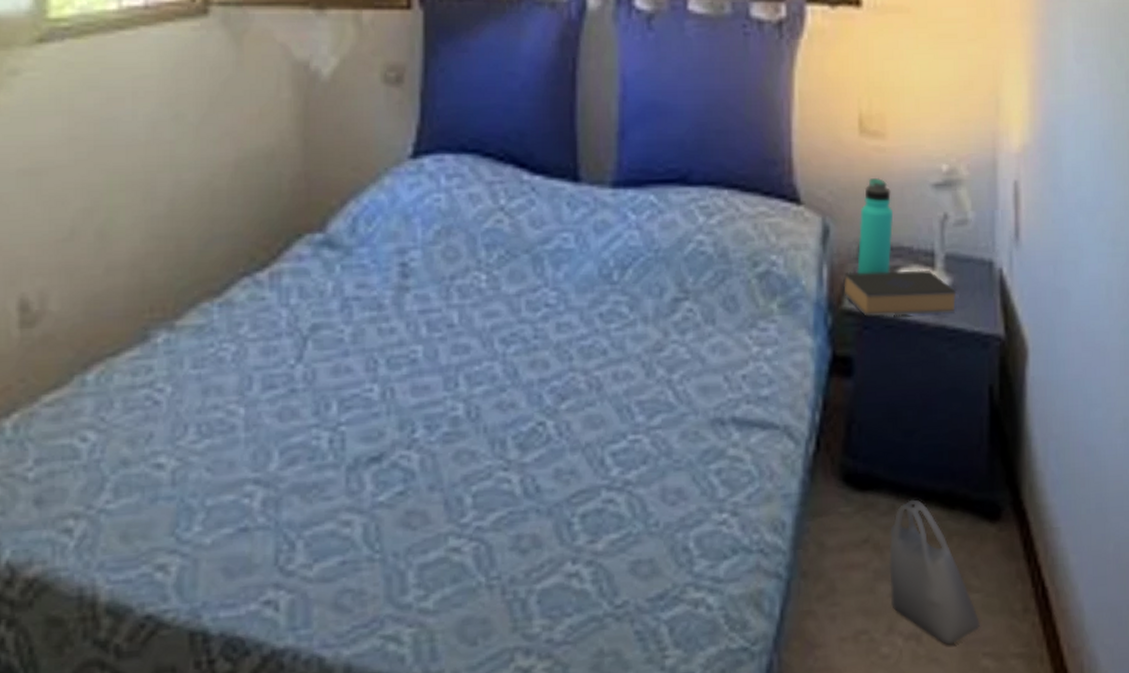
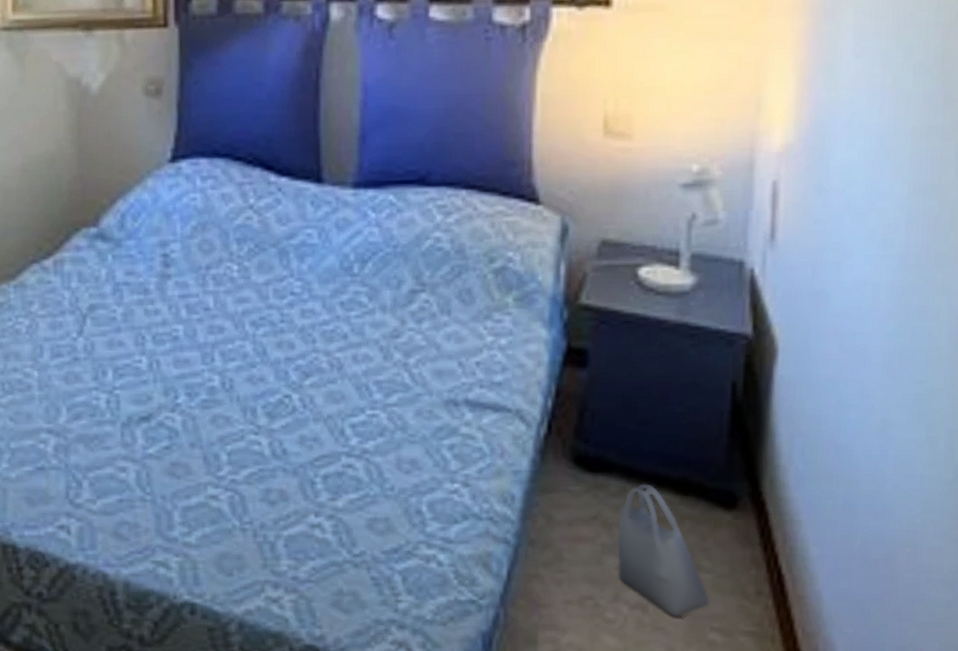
book: present [843,270,957,316] -> none [581,268,702,312]
thermos bottle: present [856,178,894,274] -> none [595,179,637,272]

